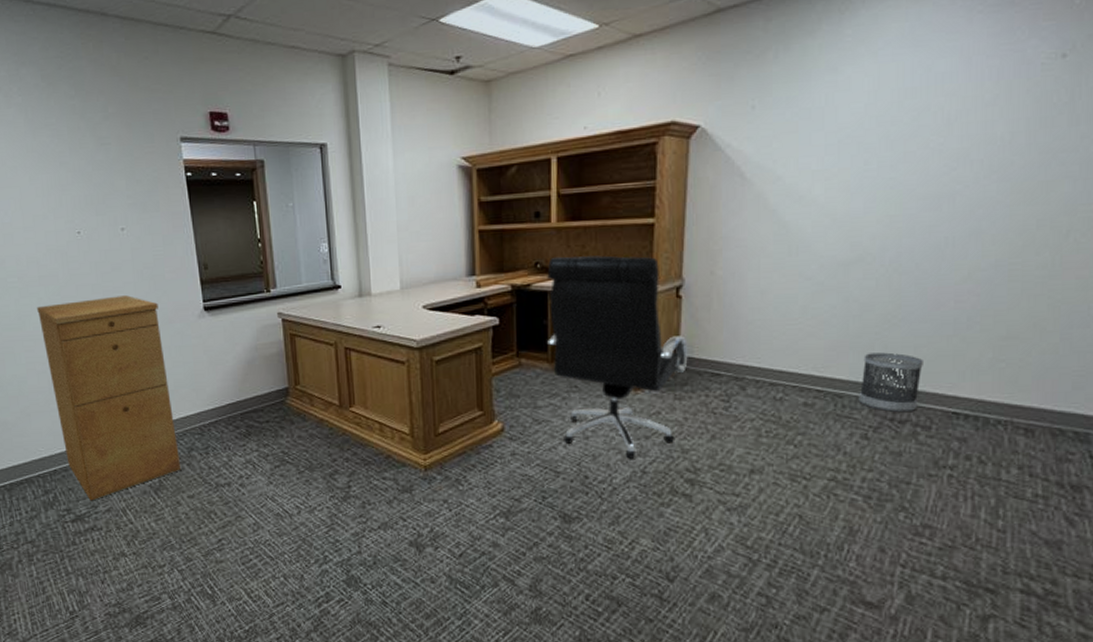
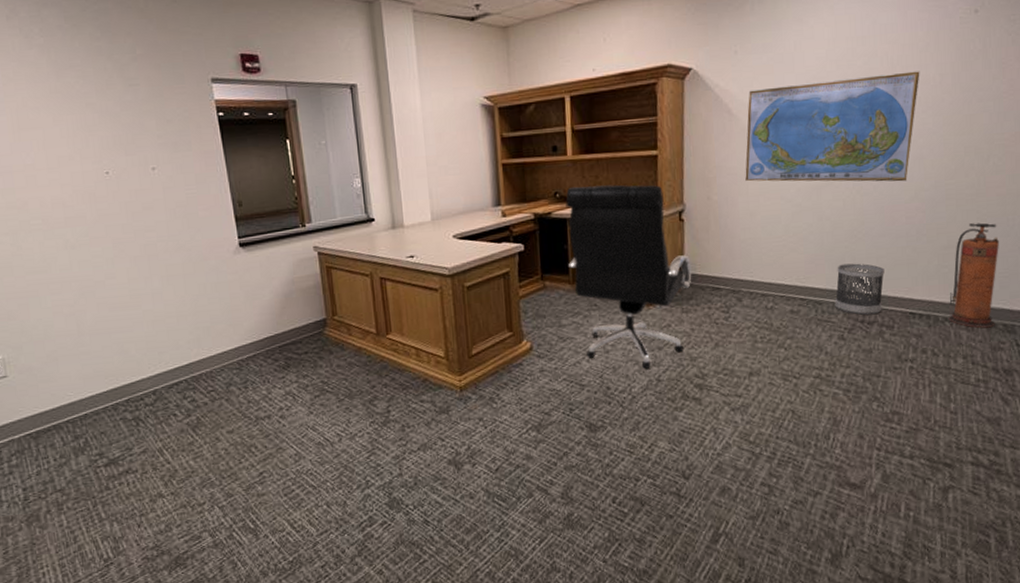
filing cabinet: present [37,295,180,501] -> none [63,234,219,444]
world map: none [757,128,984,260] -> present [745,71,920,182]
fire extinguisher: none [1002,310,1075,435] -> present [948,223,999,329]

